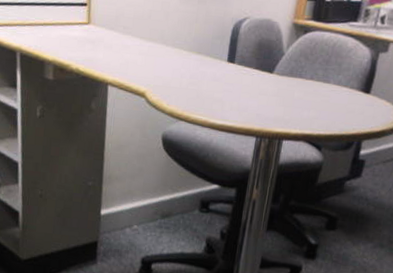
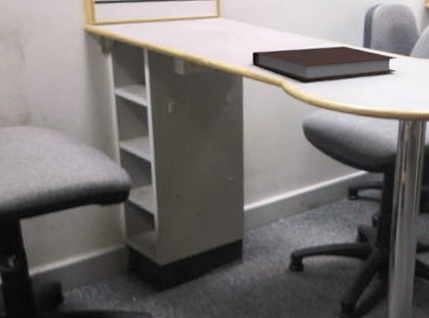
notebook: none [118,59,260,93] -> present [252,45,397,81]

